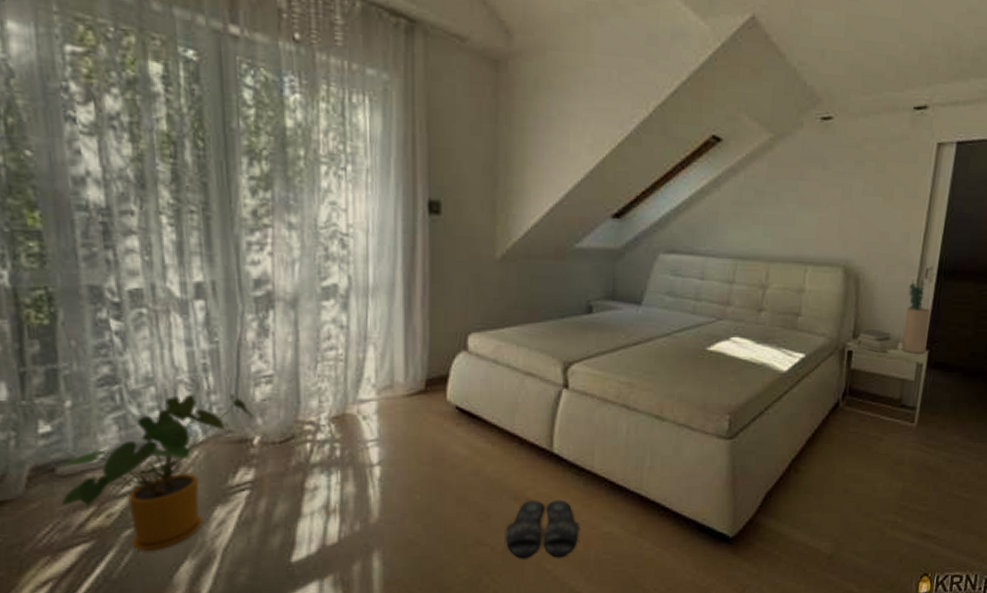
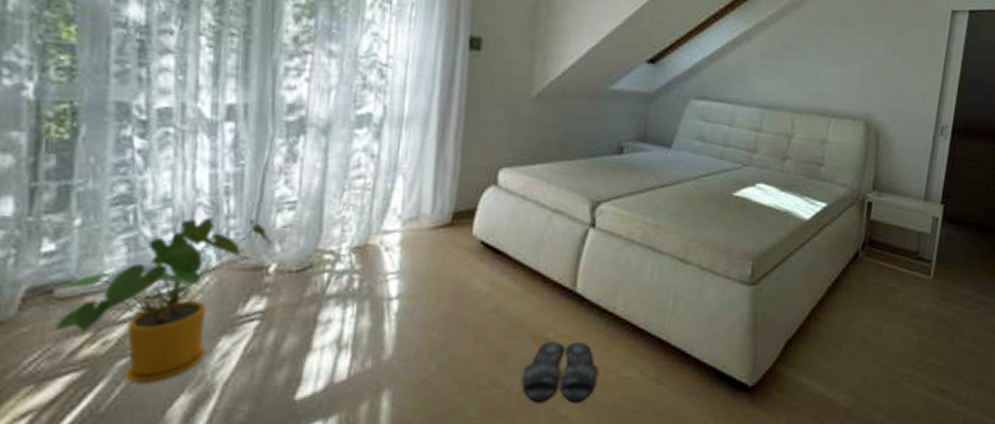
books: present [857,329,901,352] -> none [877,182,918,205]
vase: present [901,279,932,355] -> none [918,136,947,209]

